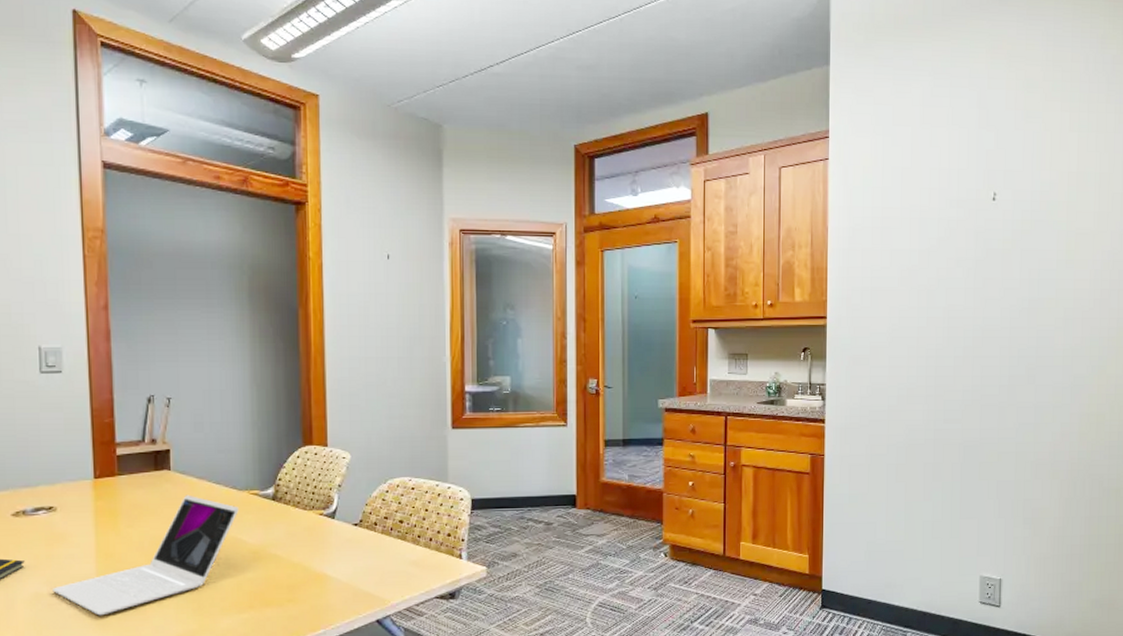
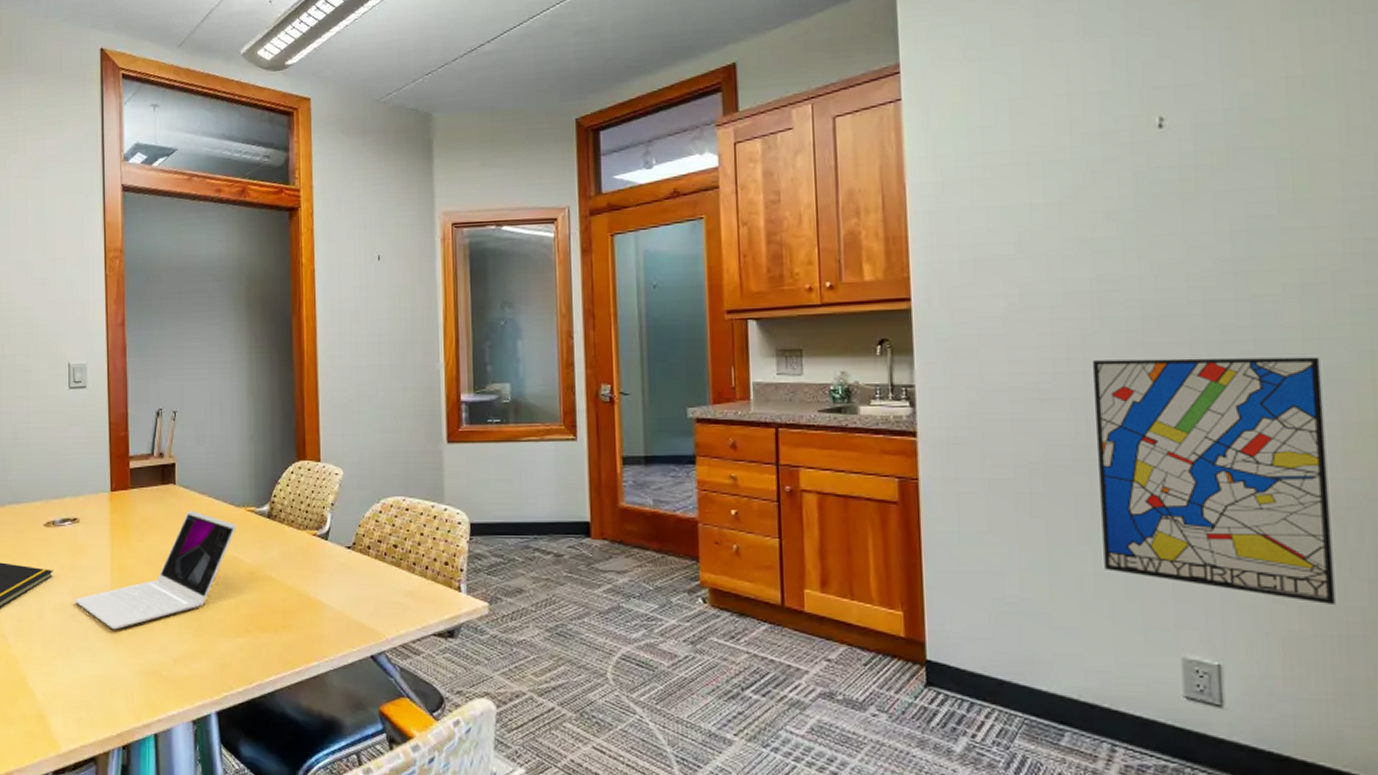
wall art: none [939,368,1071,535] -> present [1092,357,1336,606]

